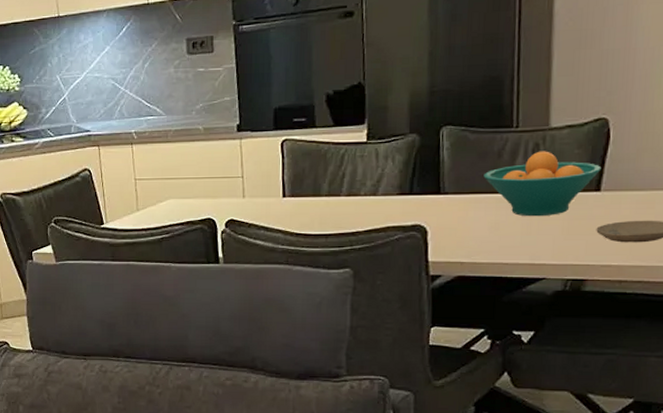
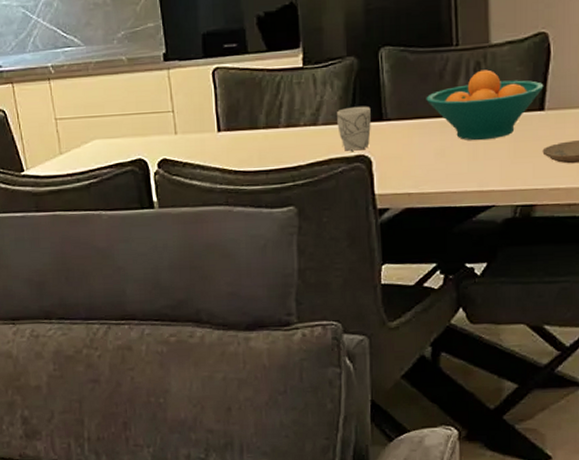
mug: none [396,179,429,220] -> present [337,106,371,151]

